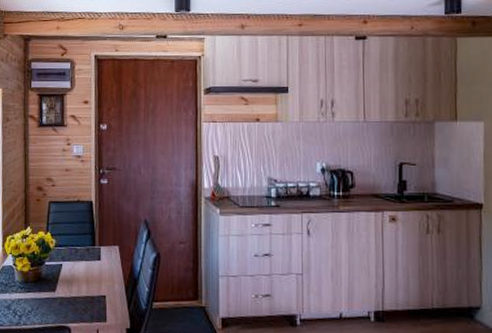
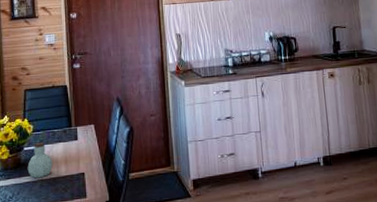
jar: none [47,258,74,295] -> present [27,142,53,179]

